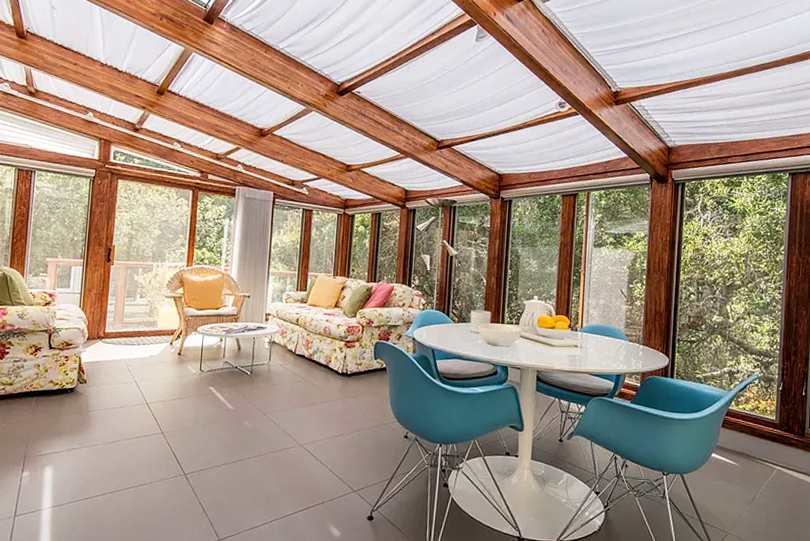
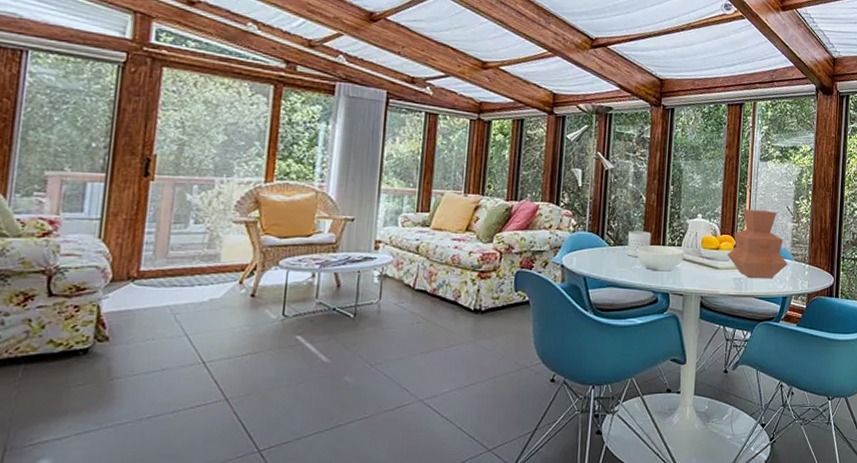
vase: none [562,291,622,357] -> present [728,209,788,278]

